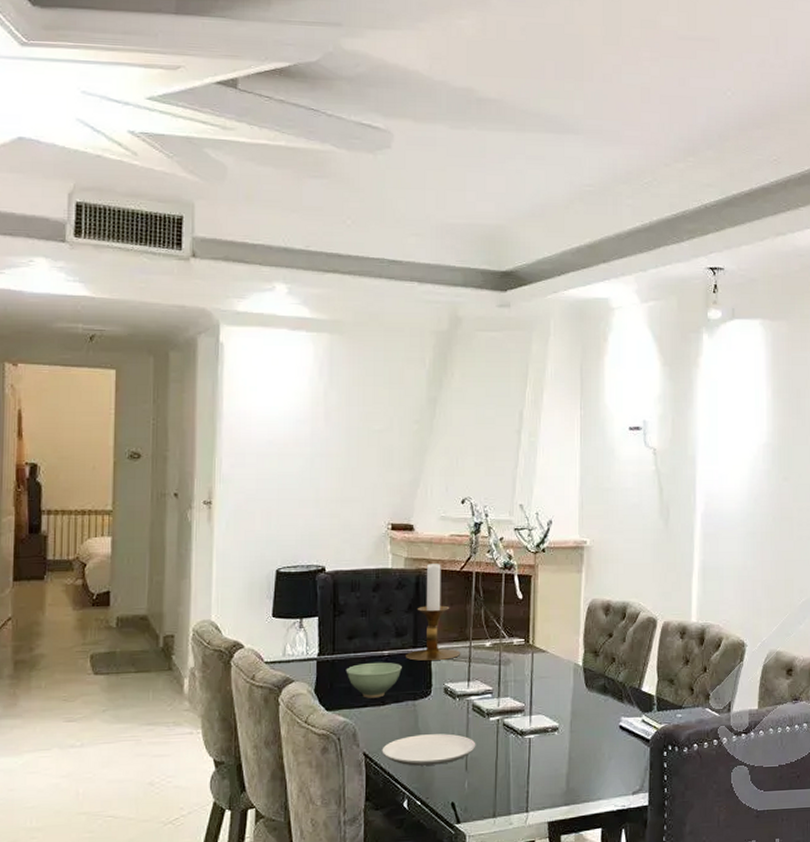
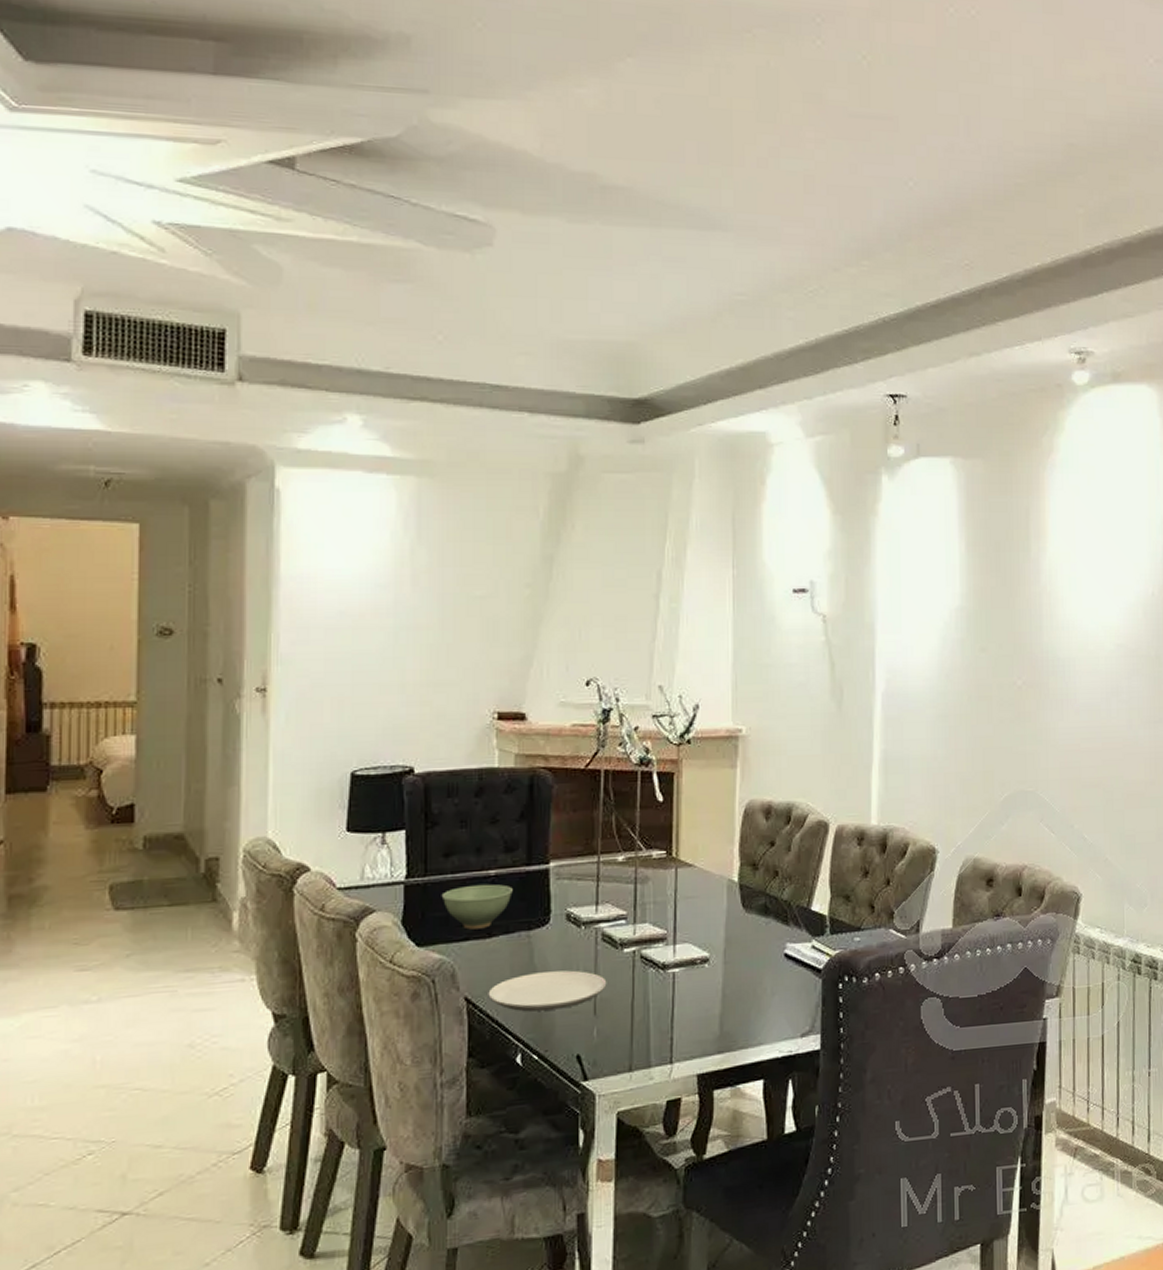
candlestick: present [406,563,461,661] -> none [518,760,587,881]

